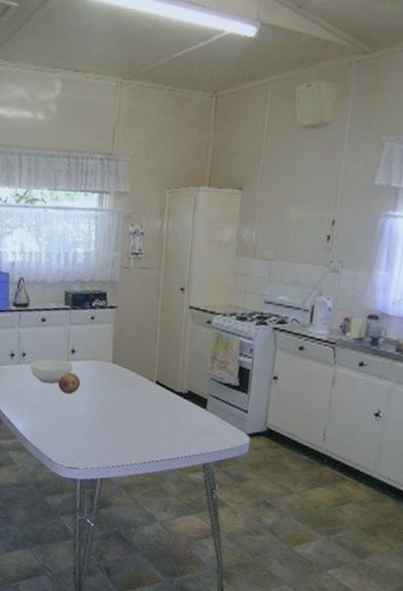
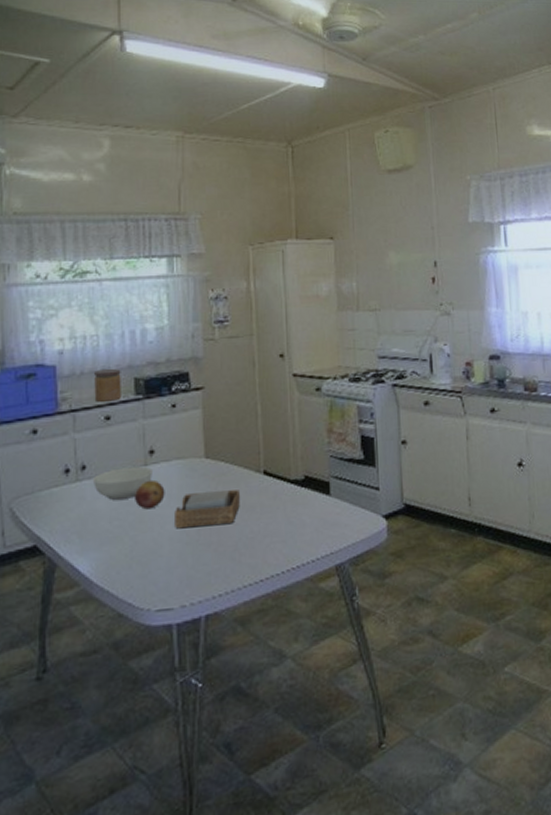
kettle: present [11,277,31,309] -> none [61,368,88,408]
jar: none [35,280,56,308] -> present [94,368,121,402]
napkin holder: none [85,387,137,417] -> present [175,489,241,529]

